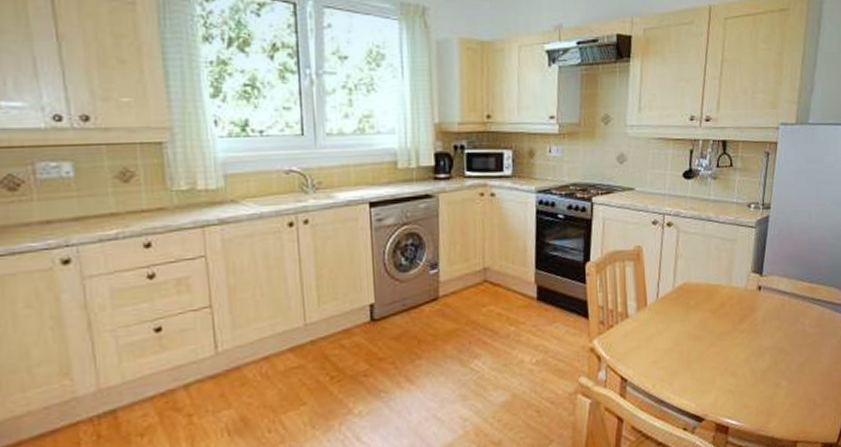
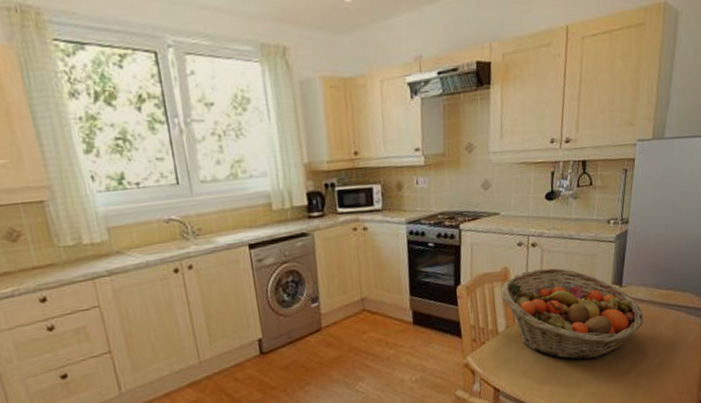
fruit basket: none [632,249,786,353] -> present [501,267,644,360]

